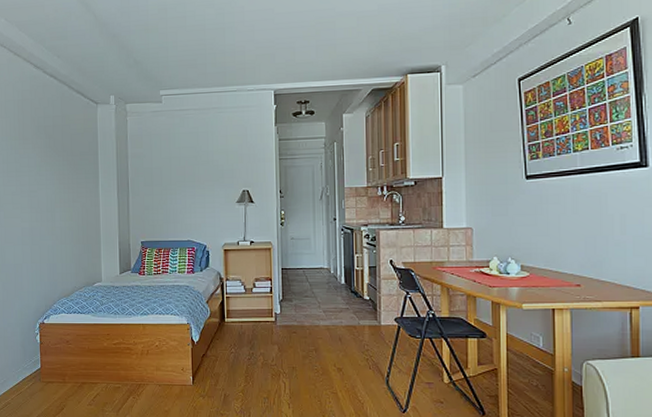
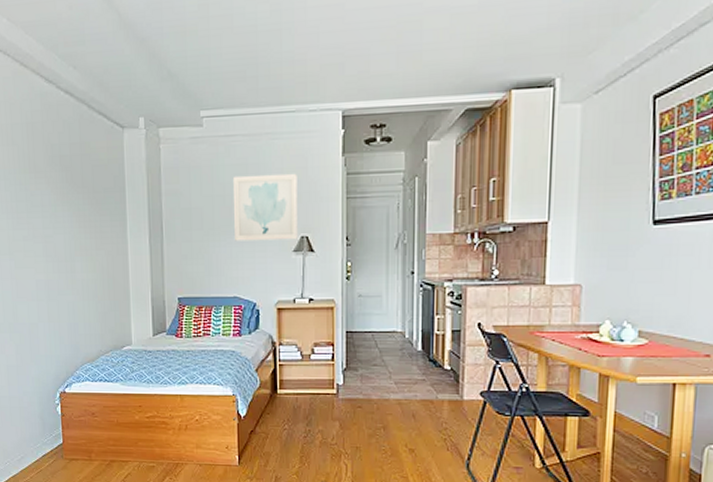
wall art: none [186,139,240,195] -> present [232,173,298,241]

